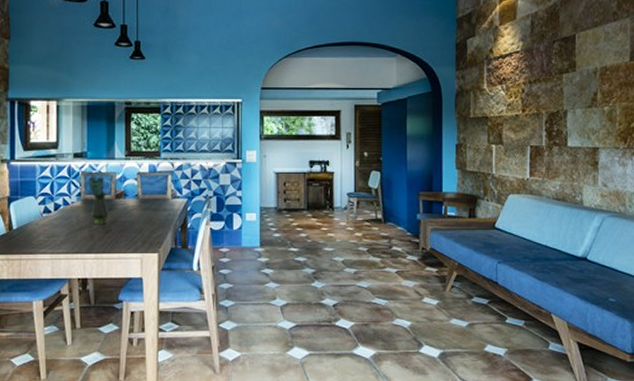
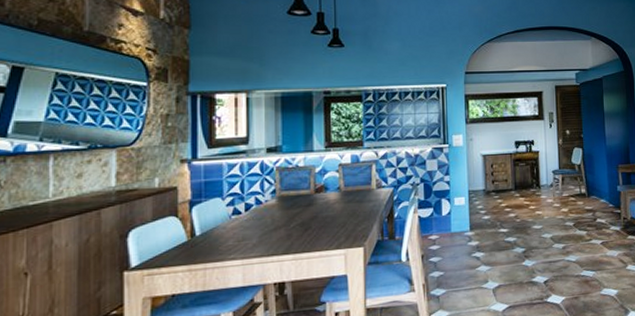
vase: present [87,174,109,224] -> none [283,169,308,223]

